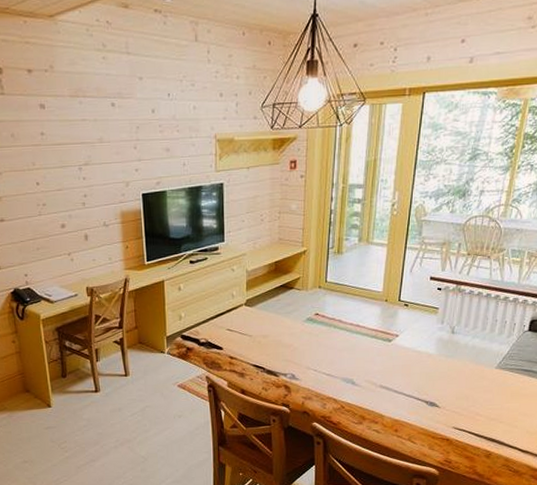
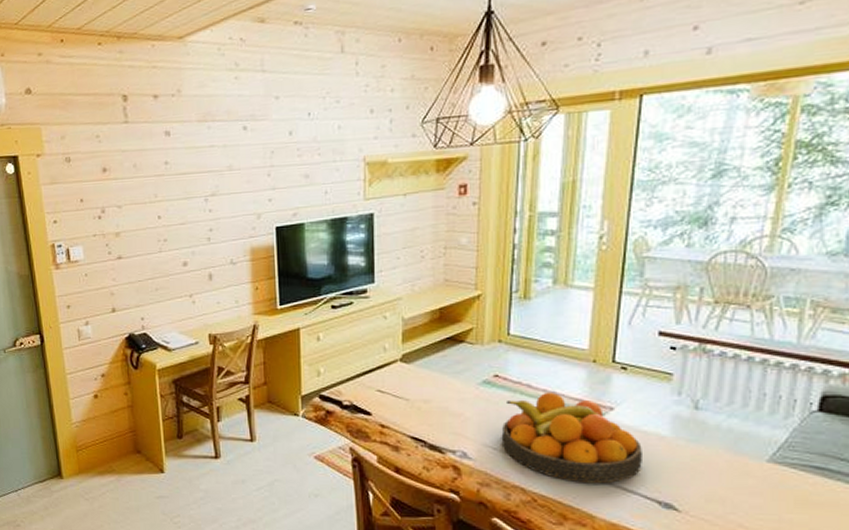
fruit bowl: none [320,325,417,392] -> present [501,392,642,484]

